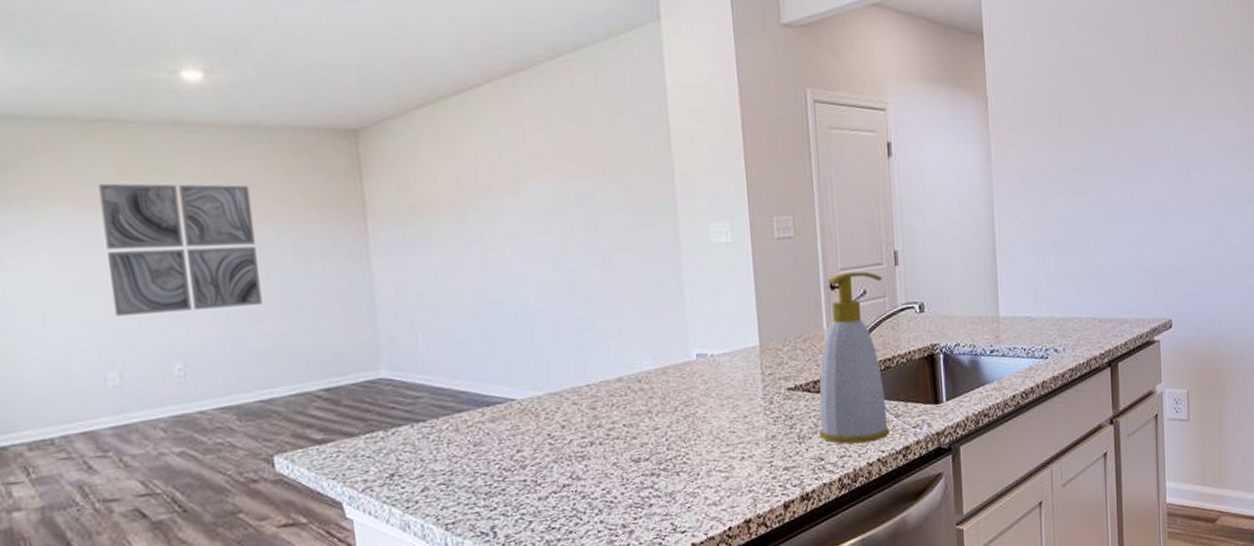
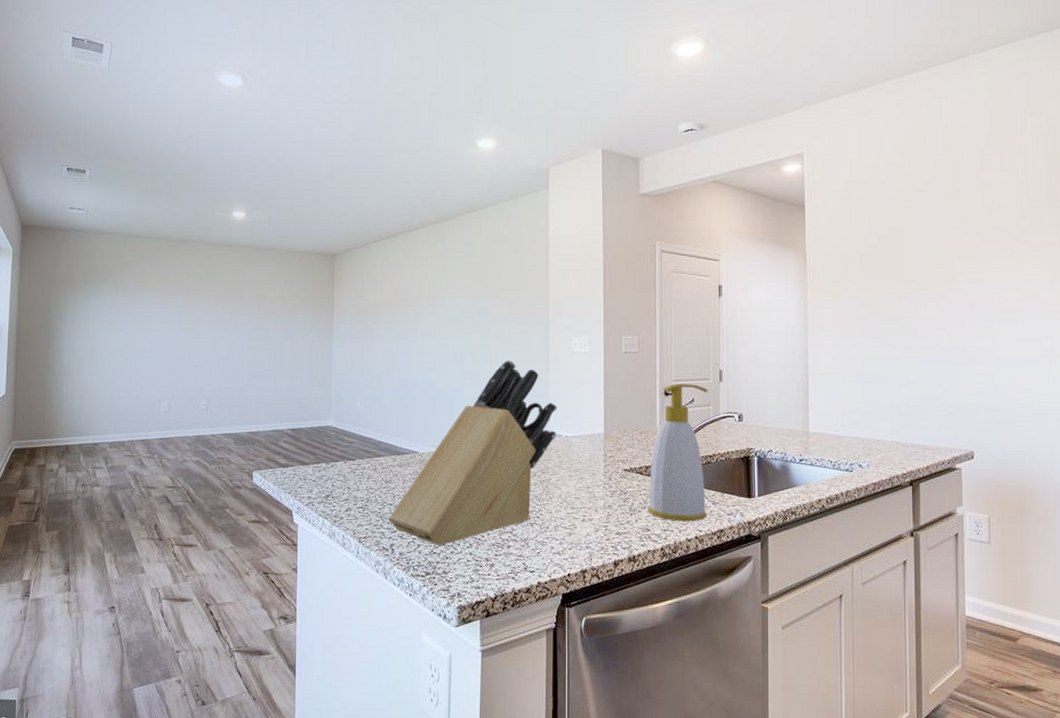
wall art: present [98,183,263,316] -> none [172,280,263,366]
knife block: none [484,261,699,519] -> present [389,359,557,546]

